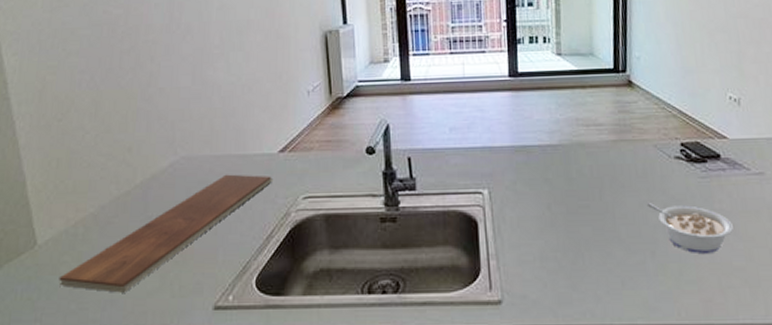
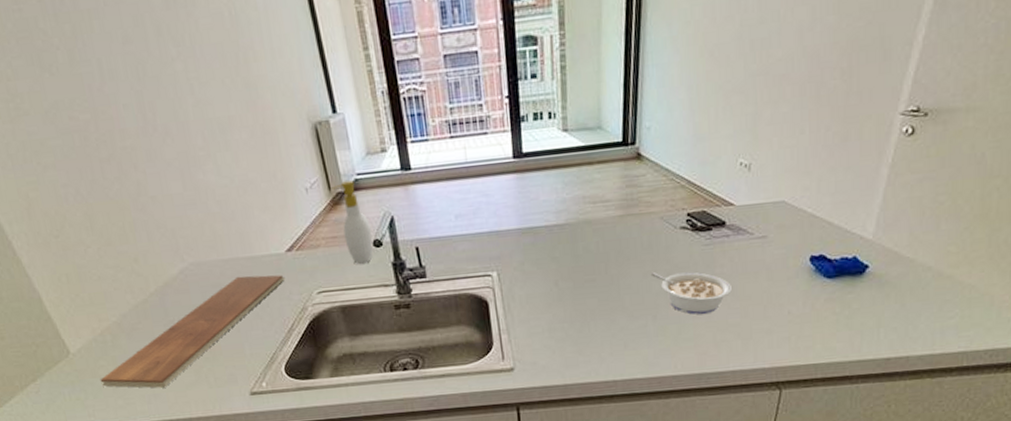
soap bottle: none [333,87,367,172] -> present [332,180,374,265]

